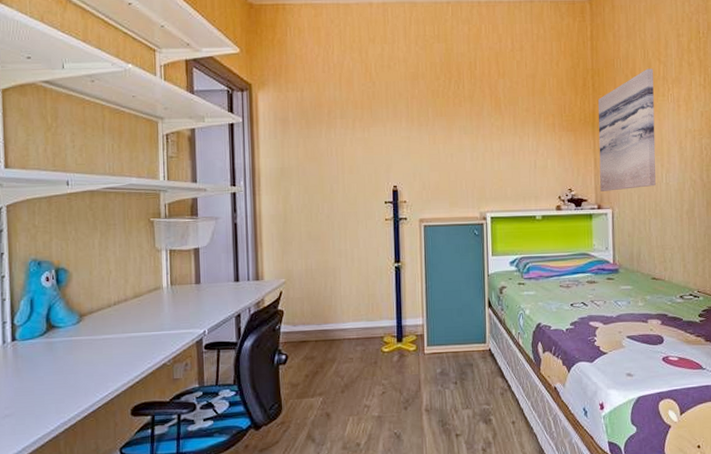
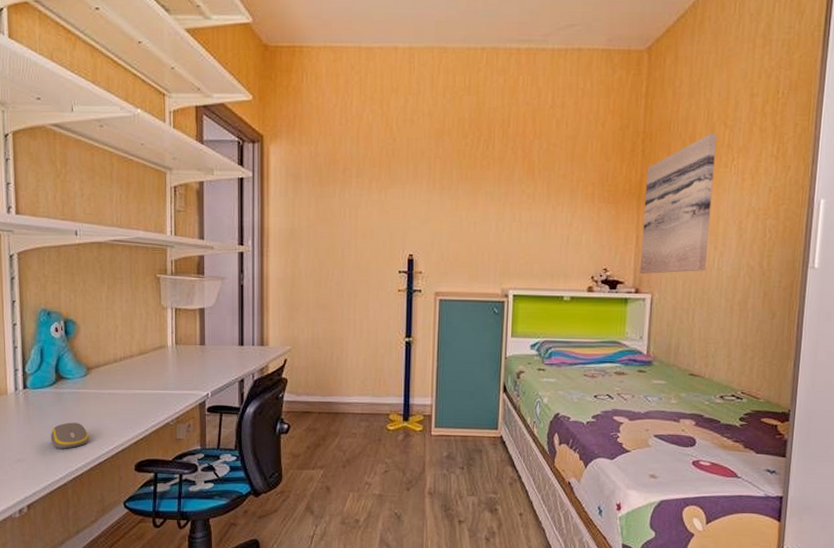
computer mouse: none [40,371,83,400] -> present [50,422,90,449]

